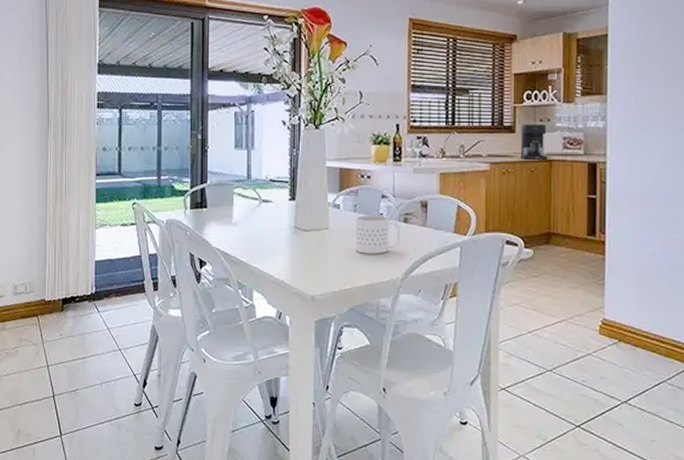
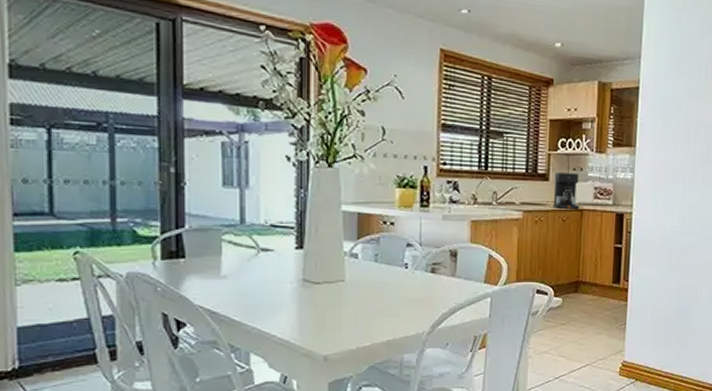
mug: present [356,214,401,254] -> none [377,265,428,307]

